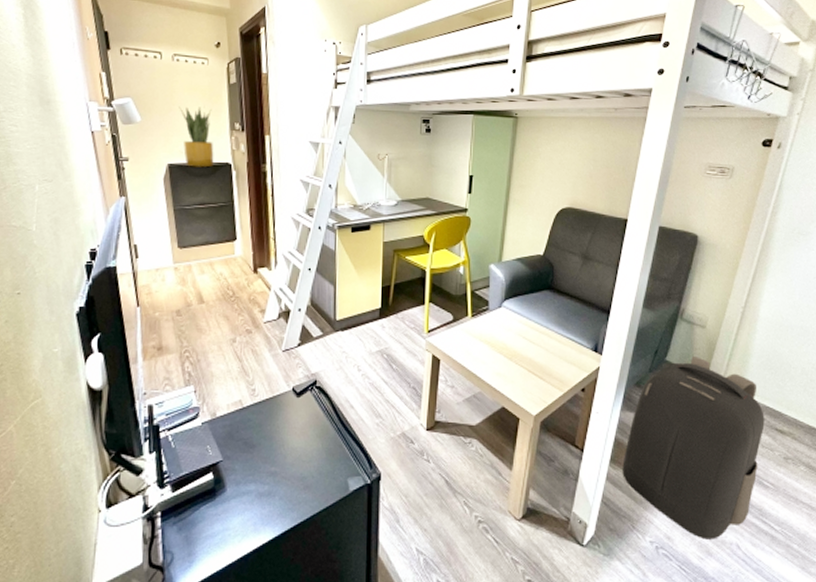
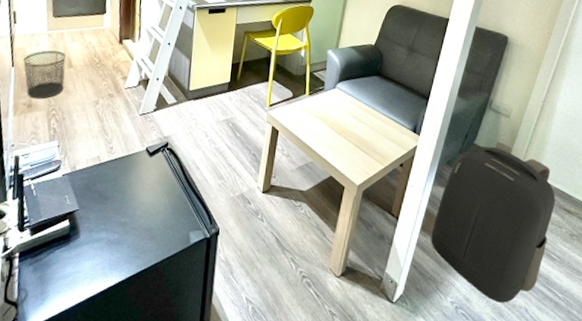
waste bin: none [149,286,196,341] -> present [23,50,67,99]

